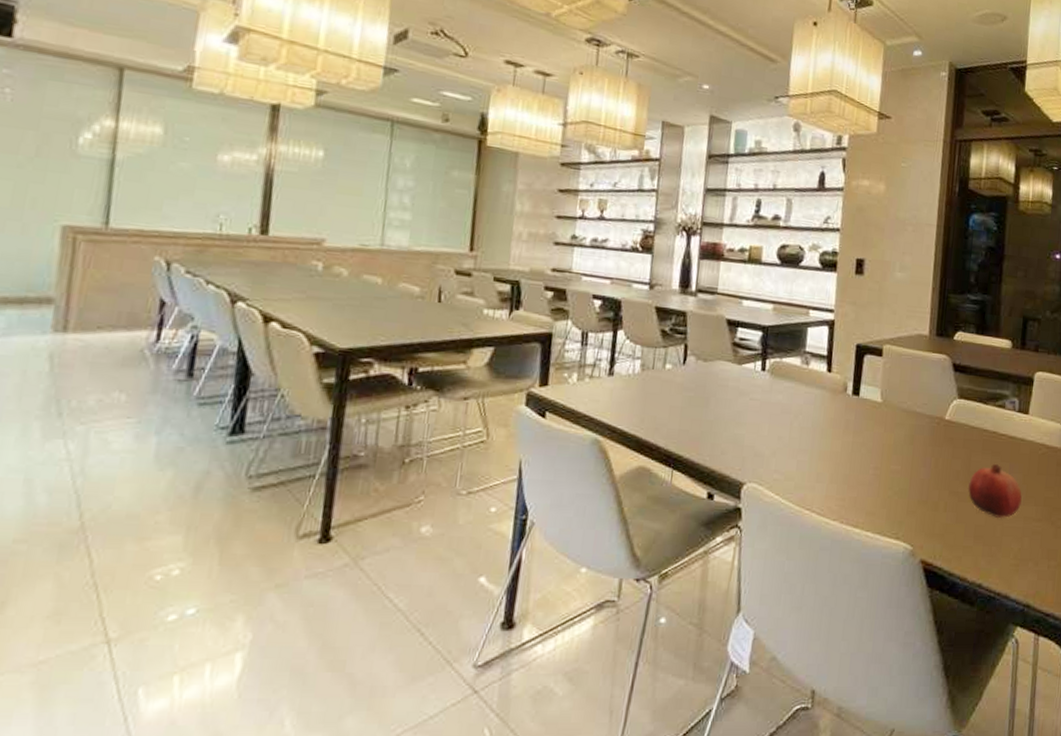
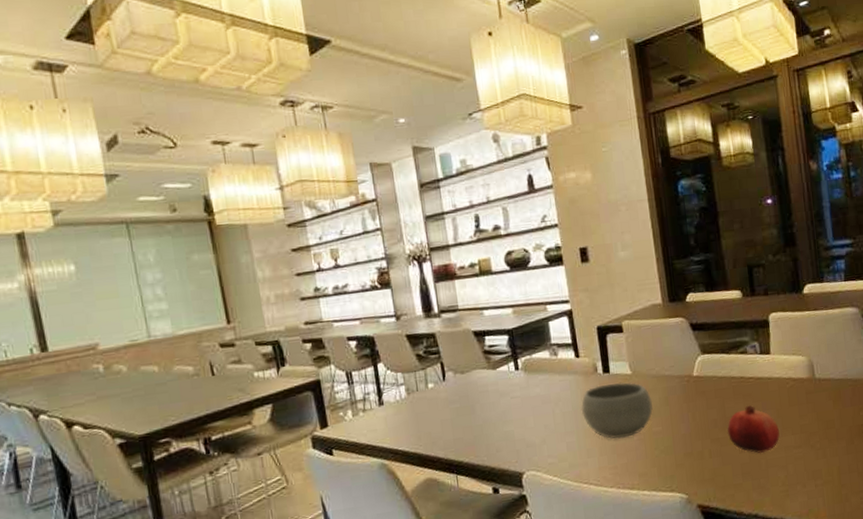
bowl: none [820,406,898,470] -> present [581,382,653,439]

